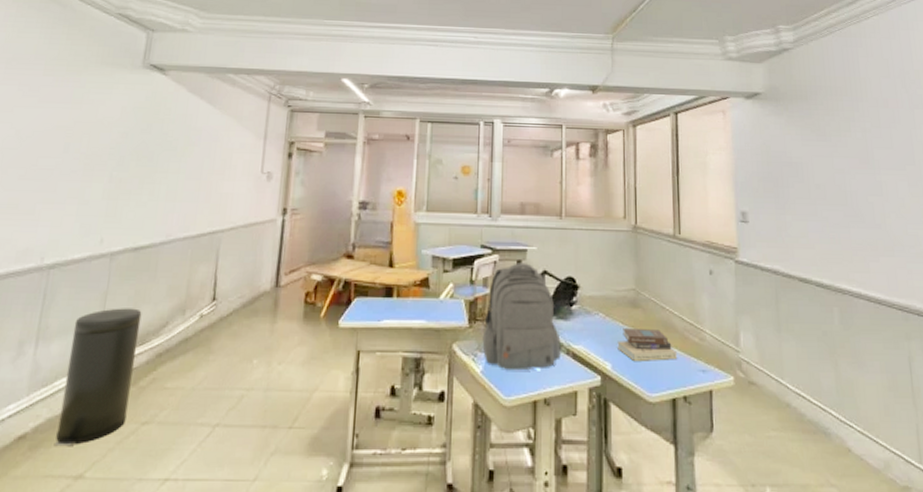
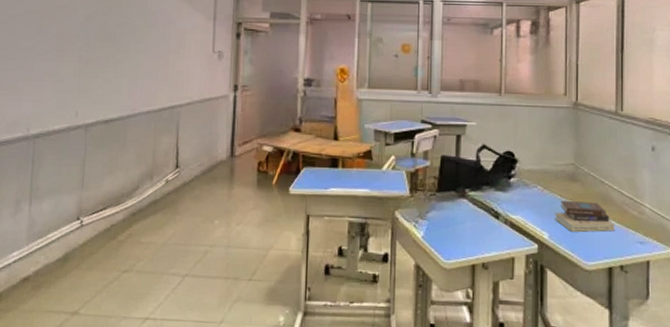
pedal bin: present [53,308,142,447] -> none [52,173,116,288]
backpack: present [482,263,561,371] -> none [423,137,499,237]

